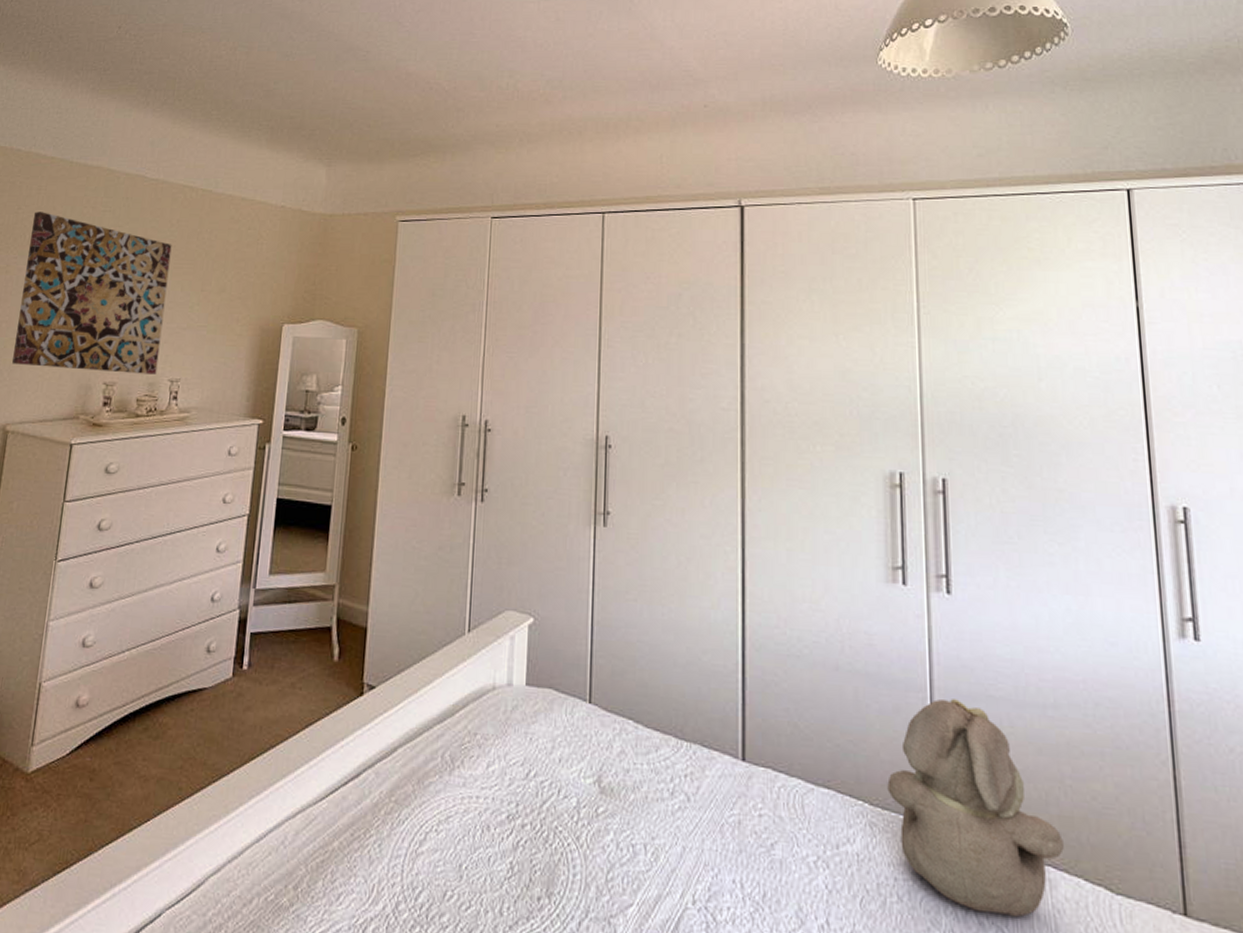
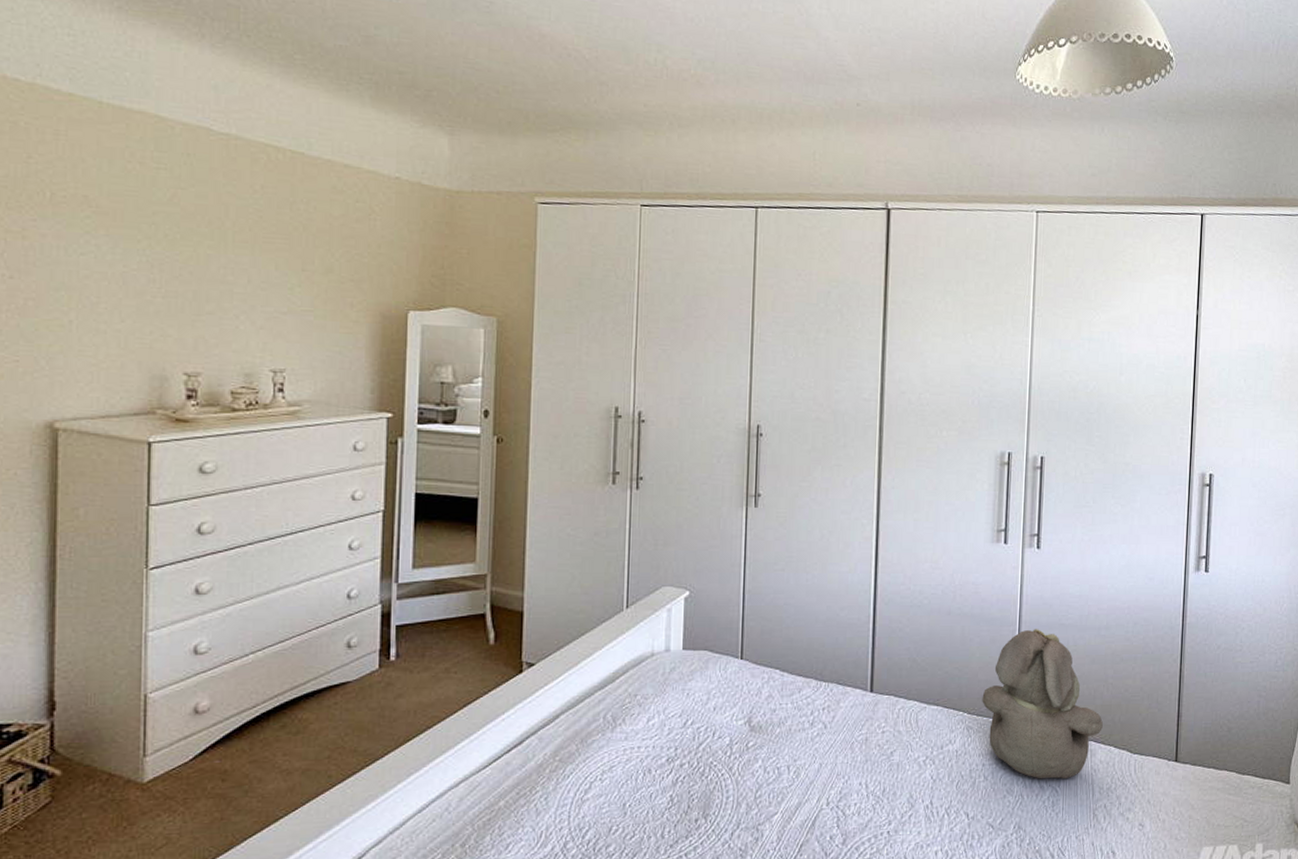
wall art: present [12,212,172,375] -> none [51,163,258,364]

